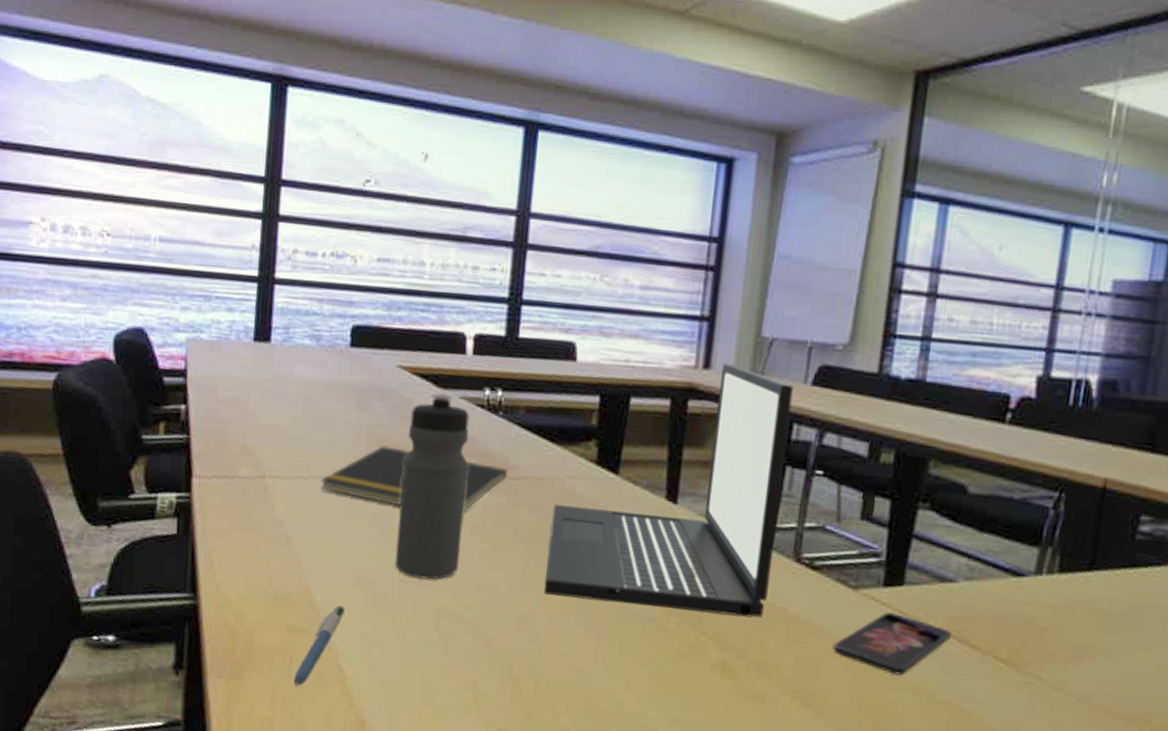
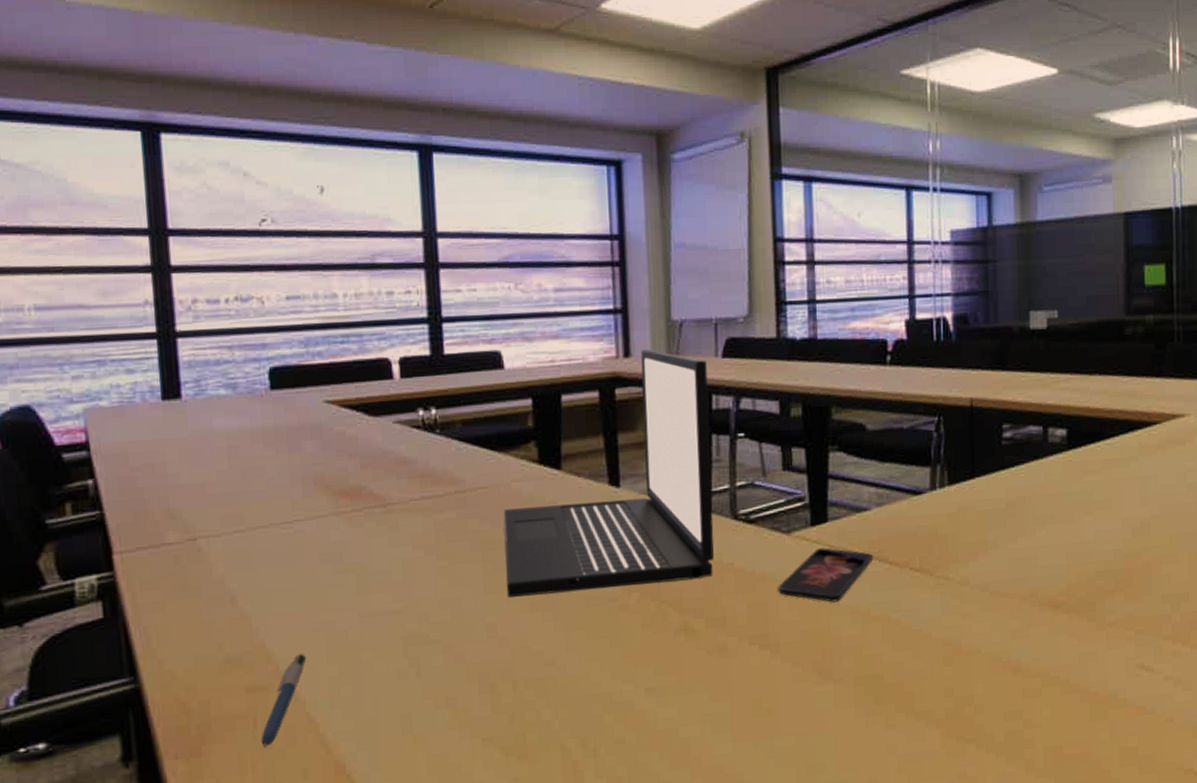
notepad: present [320,446,508,511] -> none [259,482,455,542]
water bottle: present [394,393,470,580] -> none [345,421,418,610]

